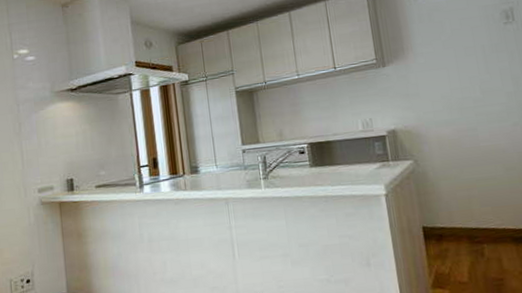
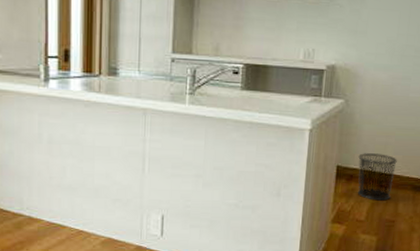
trash can: none [443,208,491,259] -> present [357,153,397,201]

